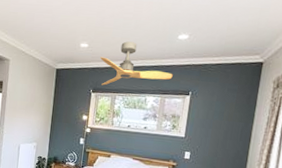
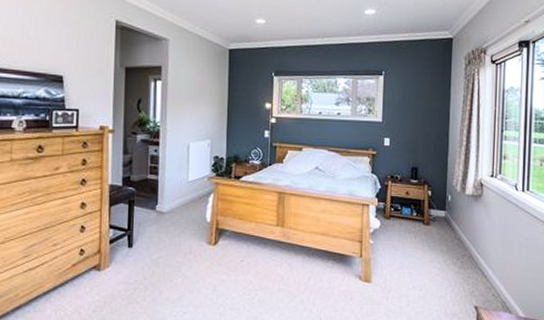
ceiling fan: present [100,41,173,86] -> none [281,17,363,67]

